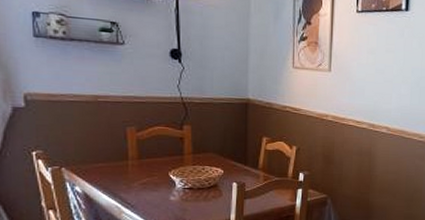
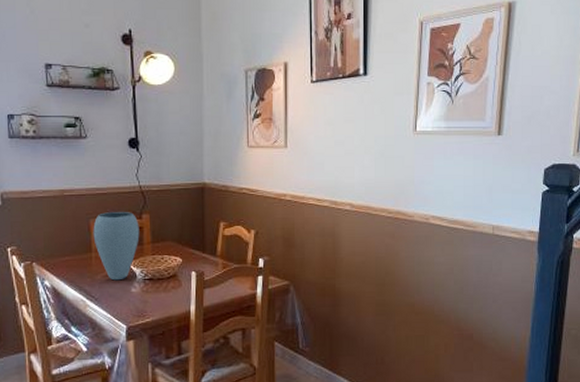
vase: none [130,121,180,189] -> present [93,212,140,281]

